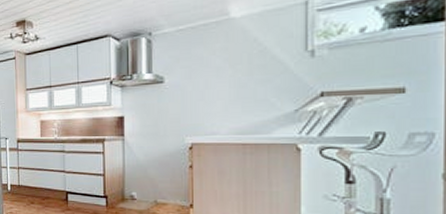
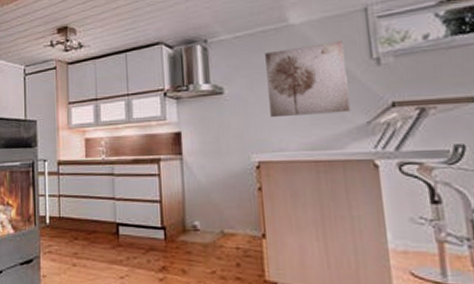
wall art: none [205,33,280,105] -> present [265,40,351,118]

